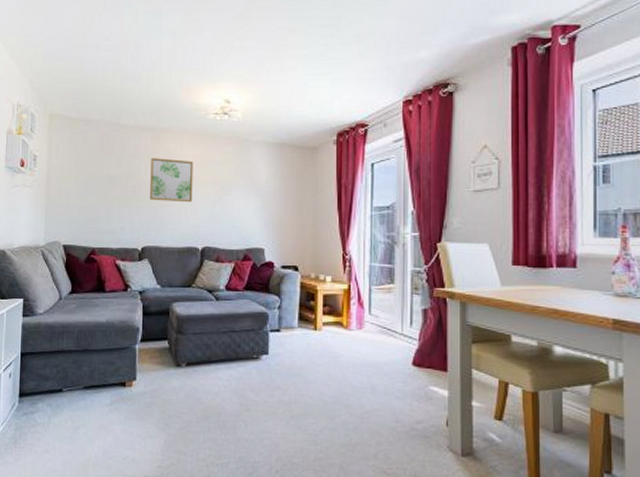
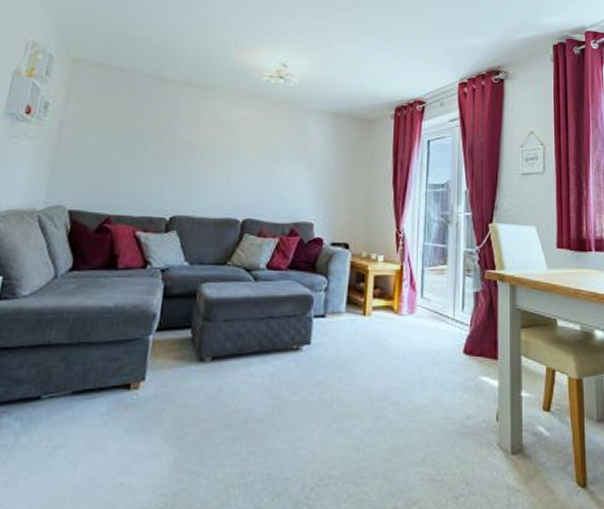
wall art: present [150,158,193,203] -> none [186,117,241,169]

